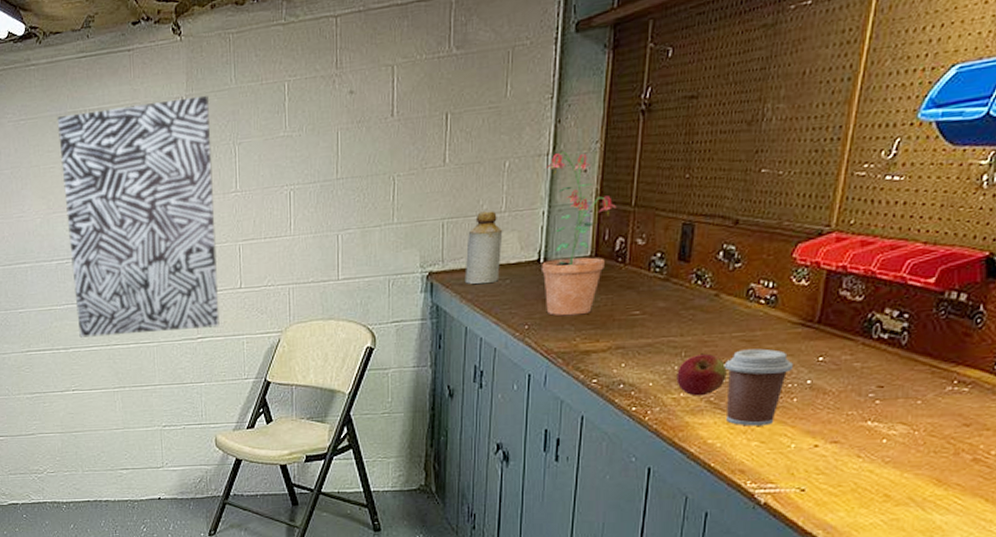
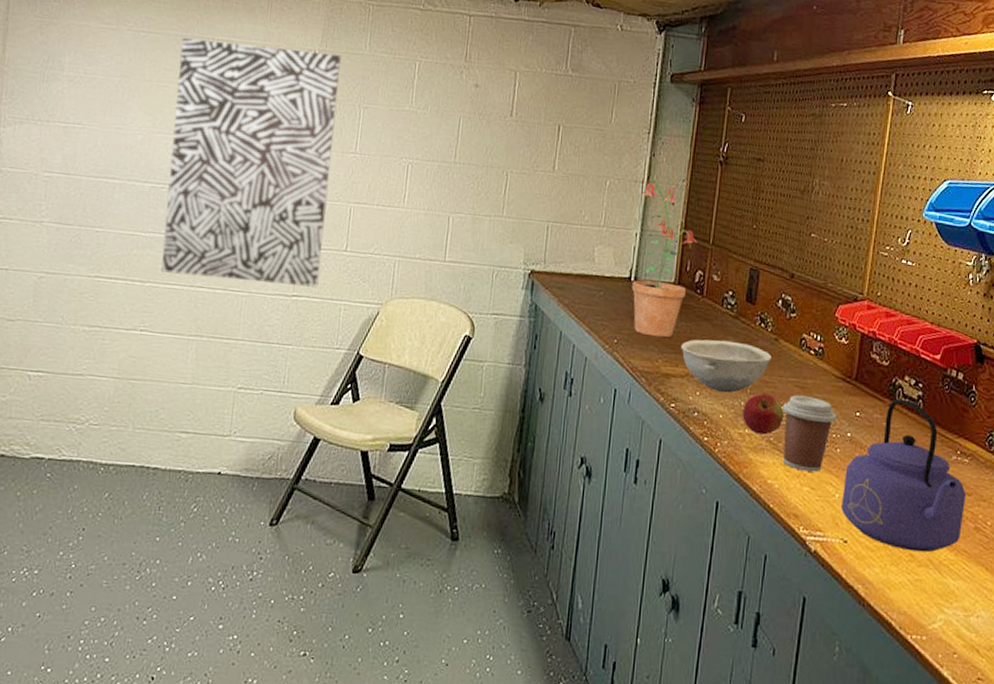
bottle: present [464,211,503,285] -> none [563,222,601,292]
bowl: none [601,305,711,361] -> present [681,339,771,393]
kettle: none [798,334,964,492] -> present [841,398,967,552]

